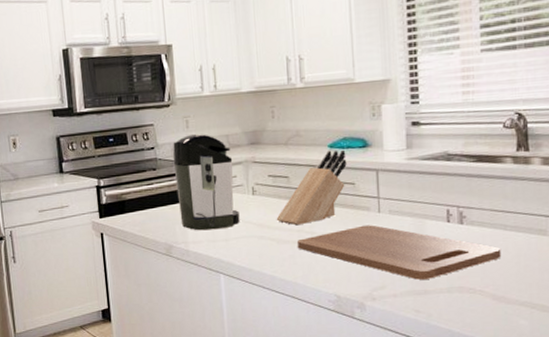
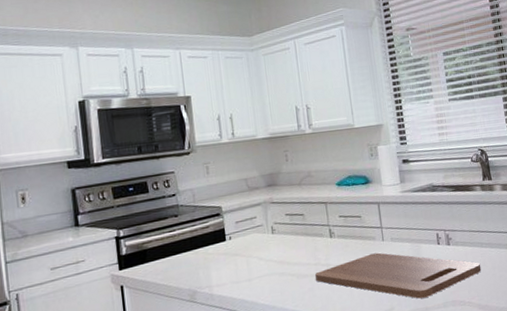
coffee maker: present [173,134,240,231] -> none [194,179,262,273]
knife block: present [276,149,347,226] -> none [295,186,353,260]

